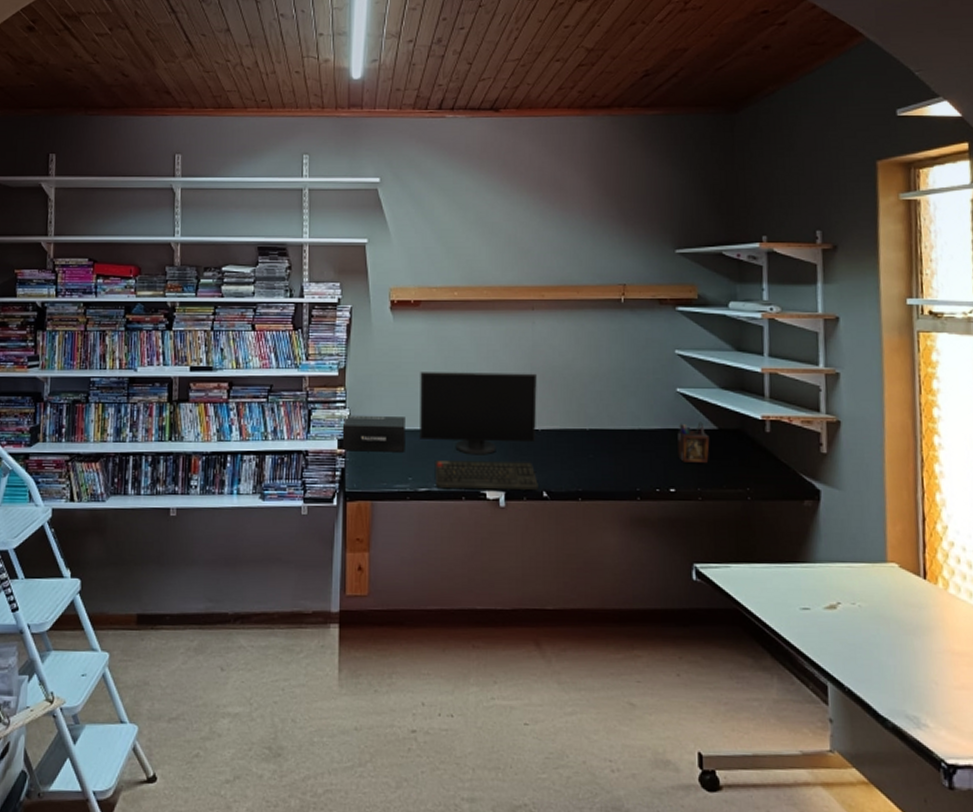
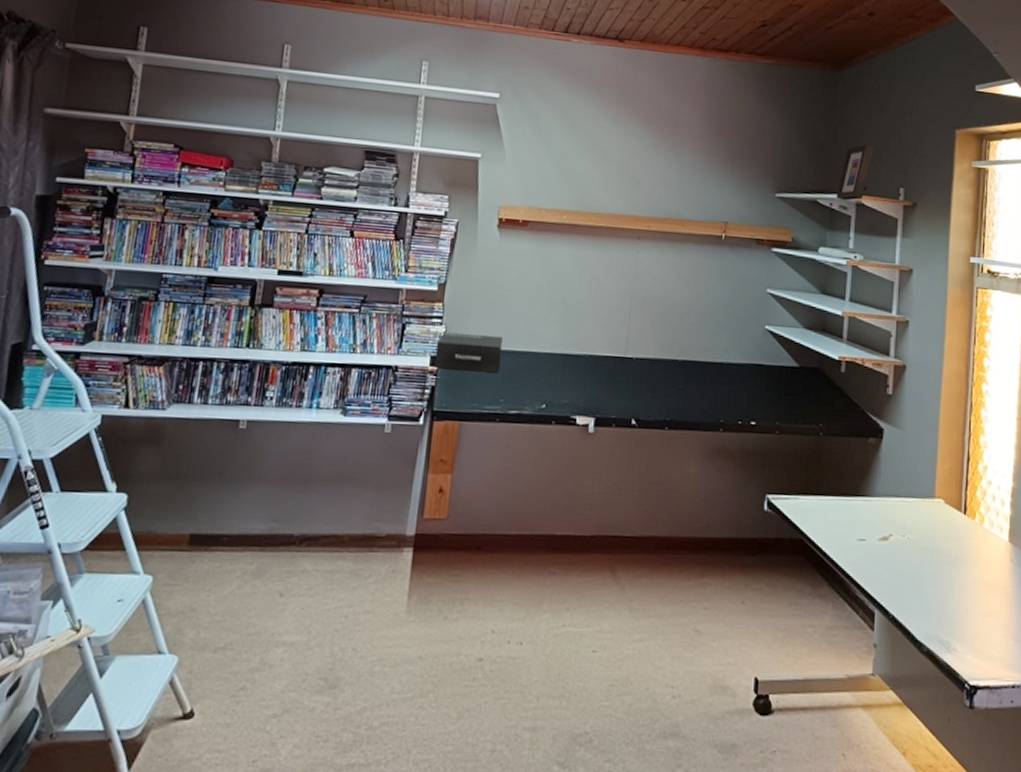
computer monitor: present [420,372,537,455] -> none [515,293,636,381]
computer keyboard: present [434,460,538,491] -> none [526,383,628,418]
desk organizer: present [677,422,710,463] -> none [760,359,791,398]
picture frame: none [743,188,783,250] -> present [836,145,874,201]

